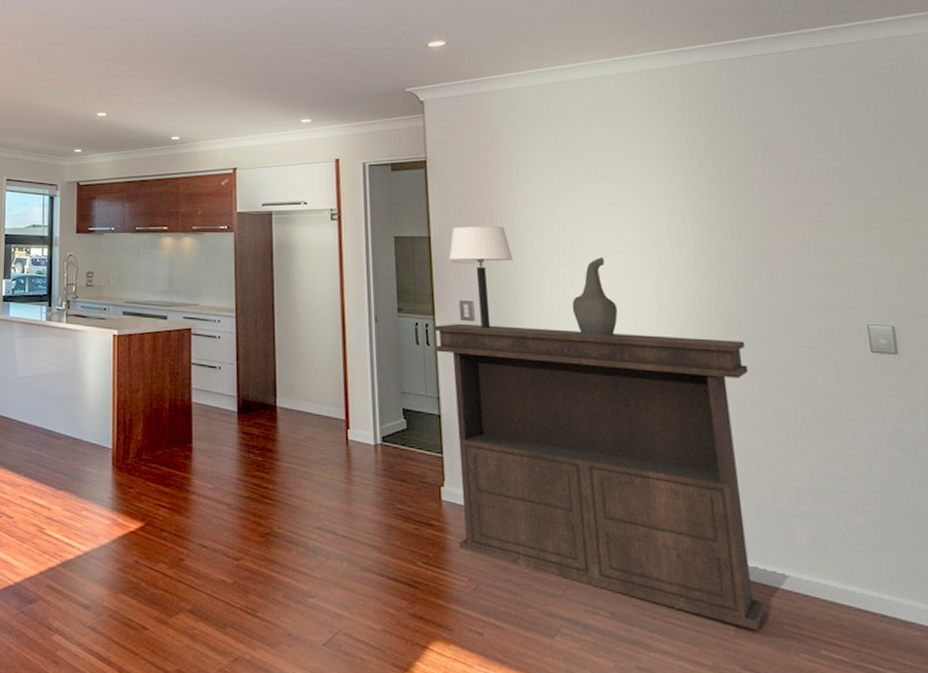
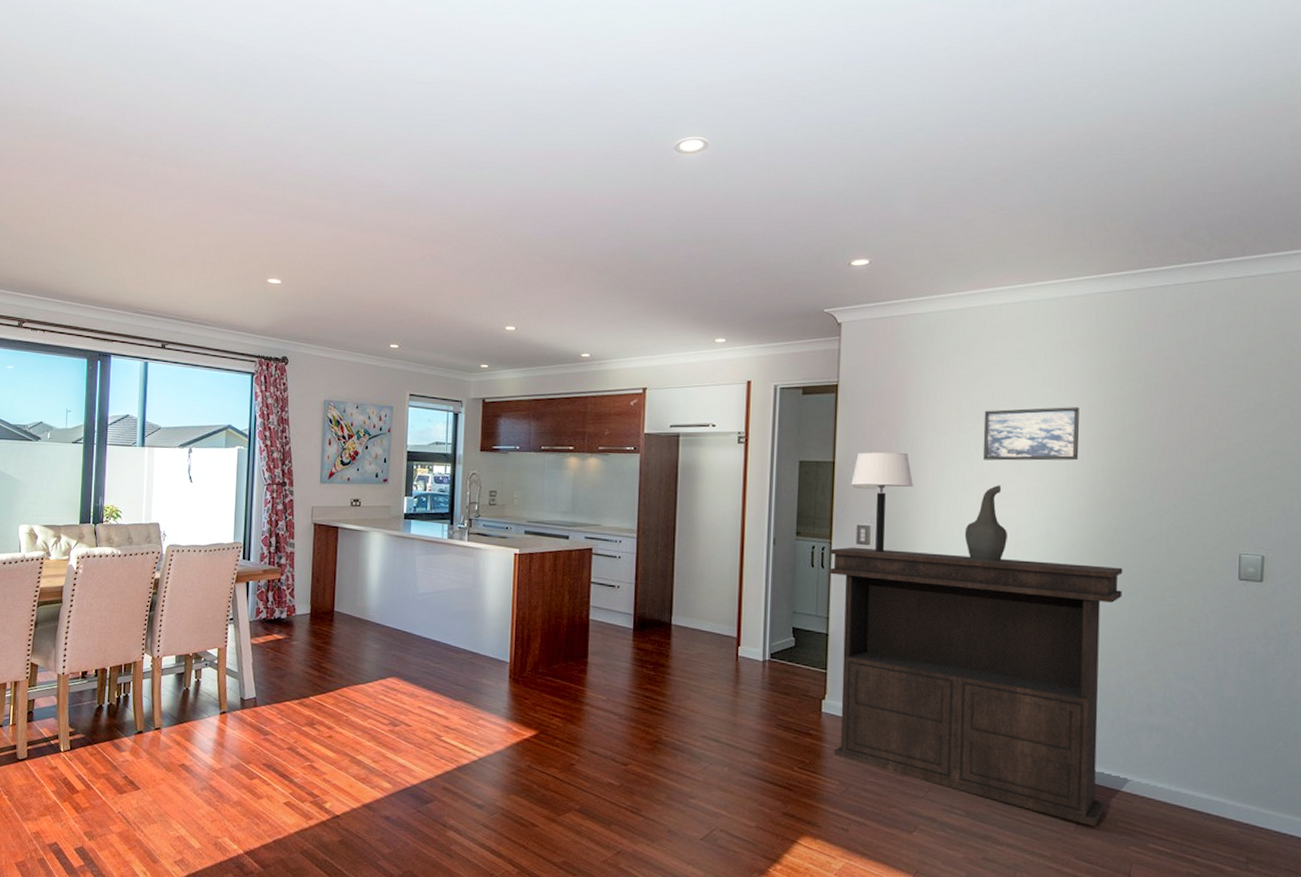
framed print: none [577,177,681,233] -> present [982,407,1079,461]

